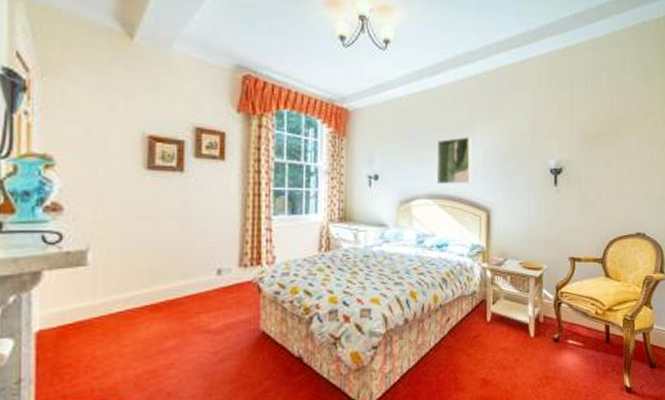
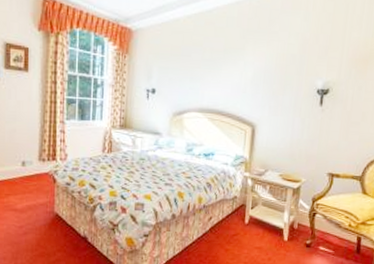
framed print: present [436,137,472,184] -> none [207,56,243,101]

